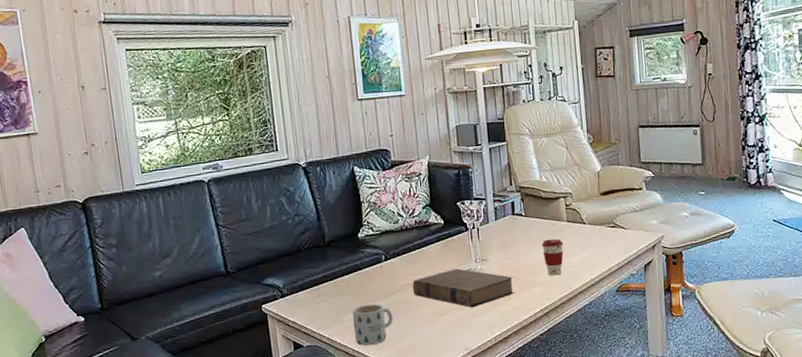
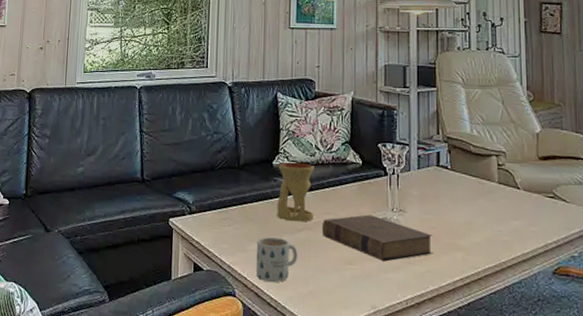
oil burner: none [364,231,404,288] -> present [277,162,314,222]
coffee cup: present [541,238,564,276] -> none [466,199,493,243]

